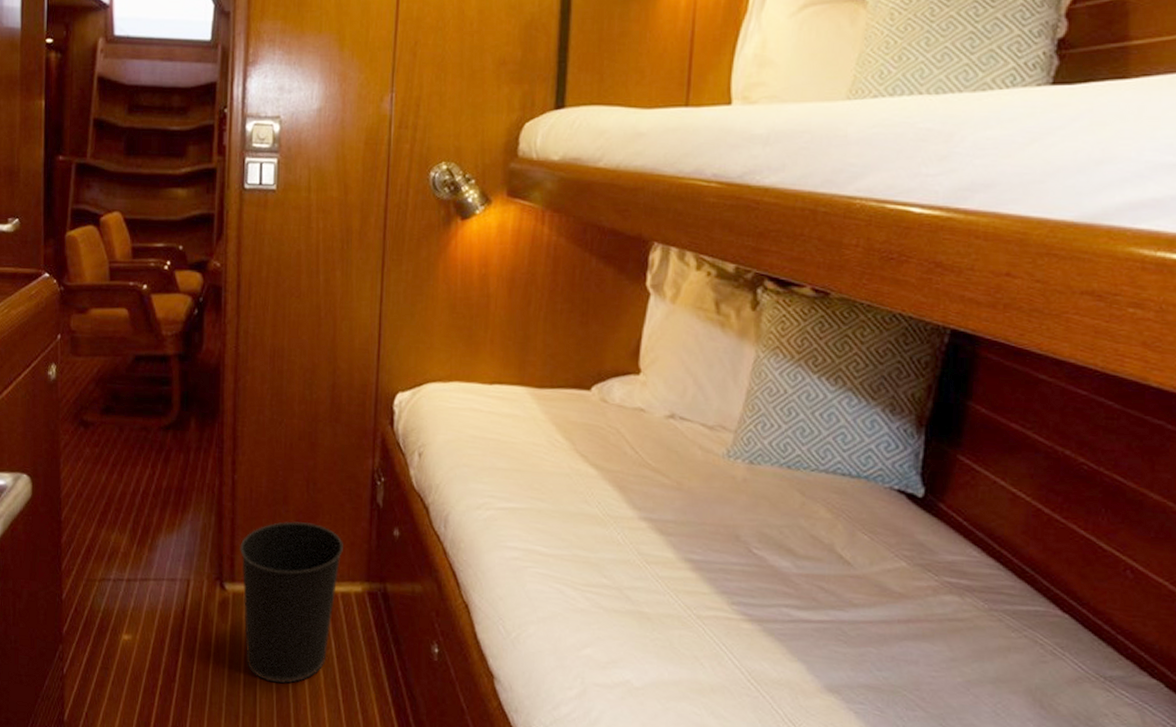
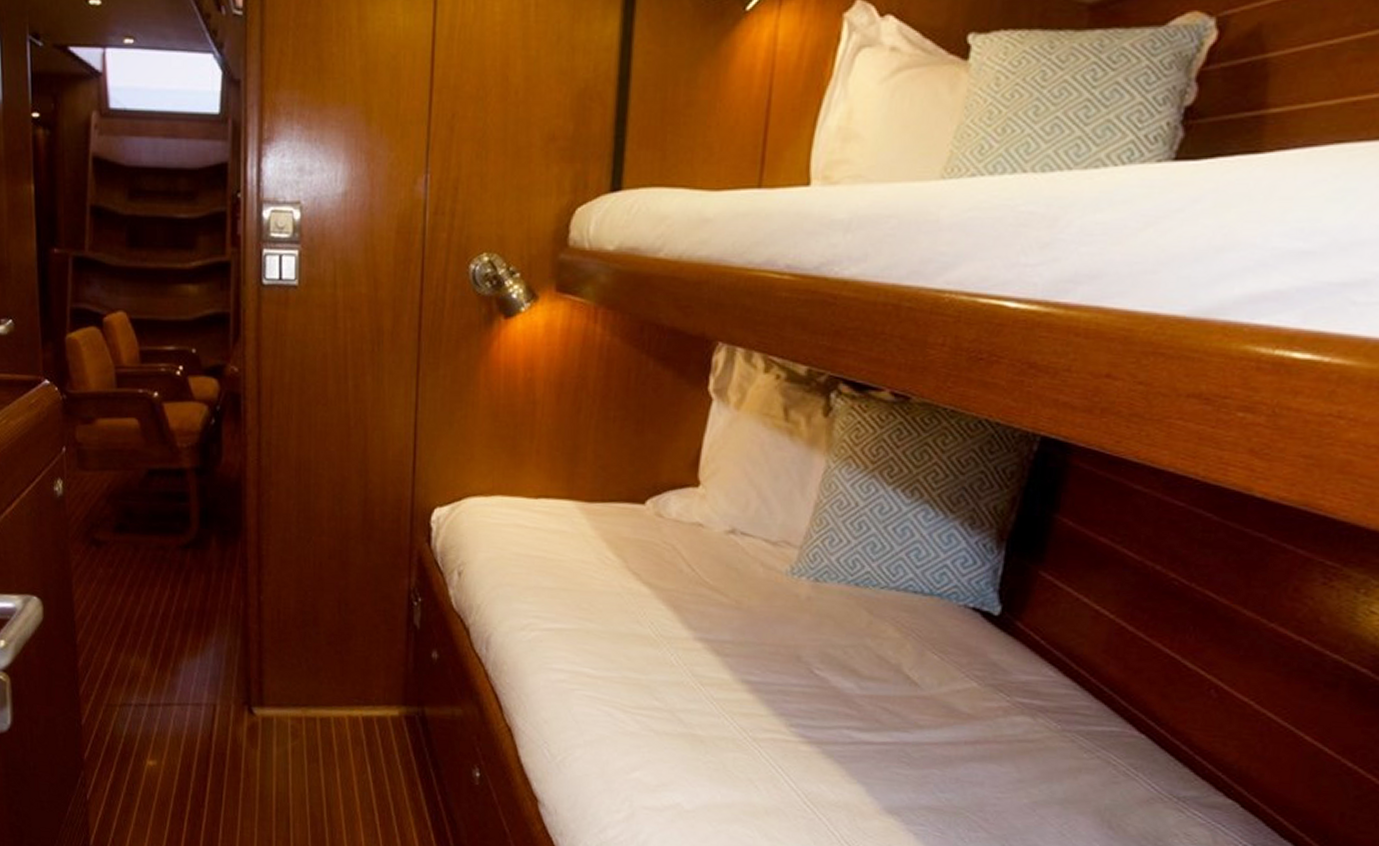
wastebasket: present [240,521,343,683] -> none [268,643,378,808]

